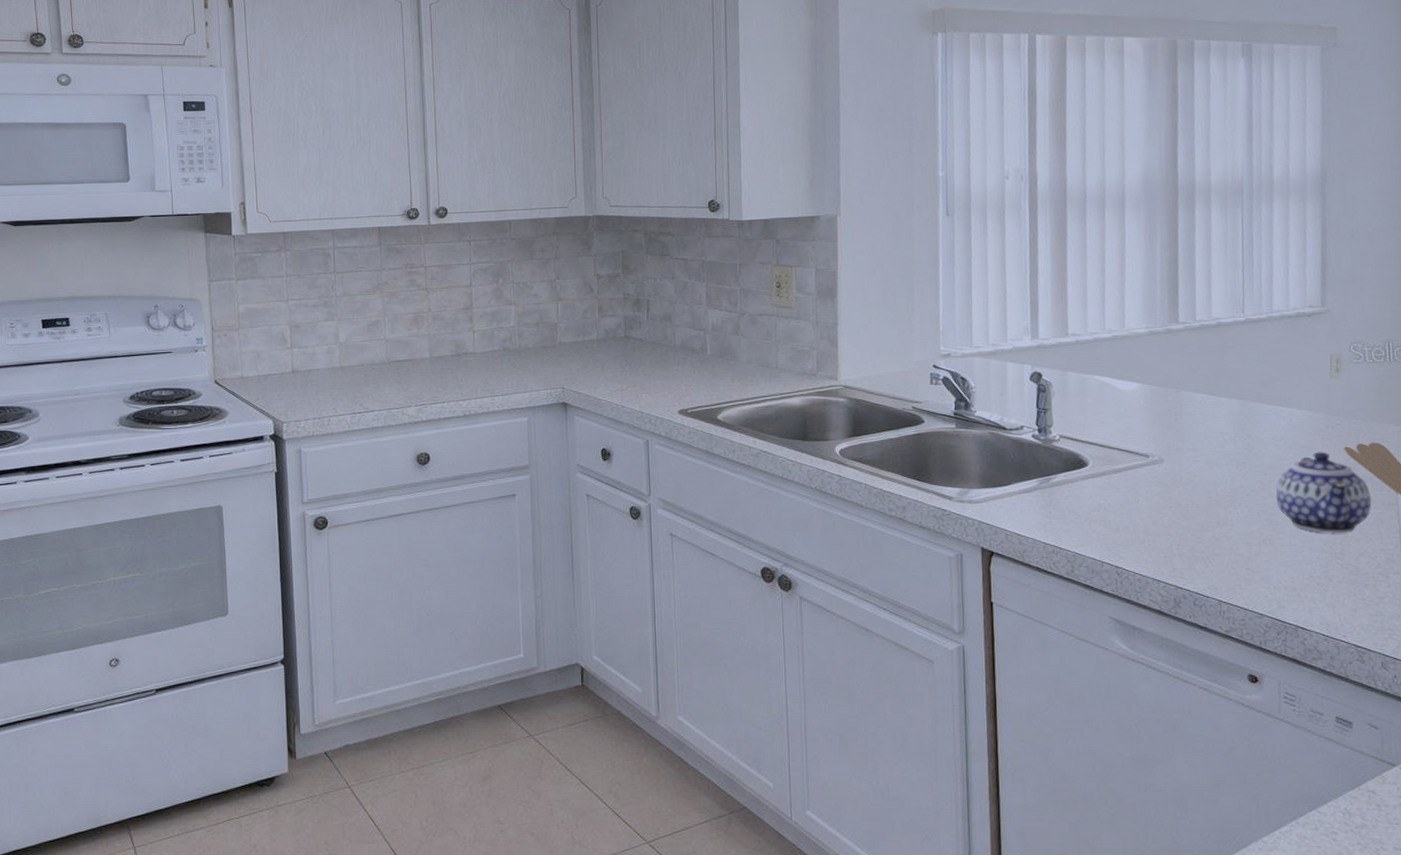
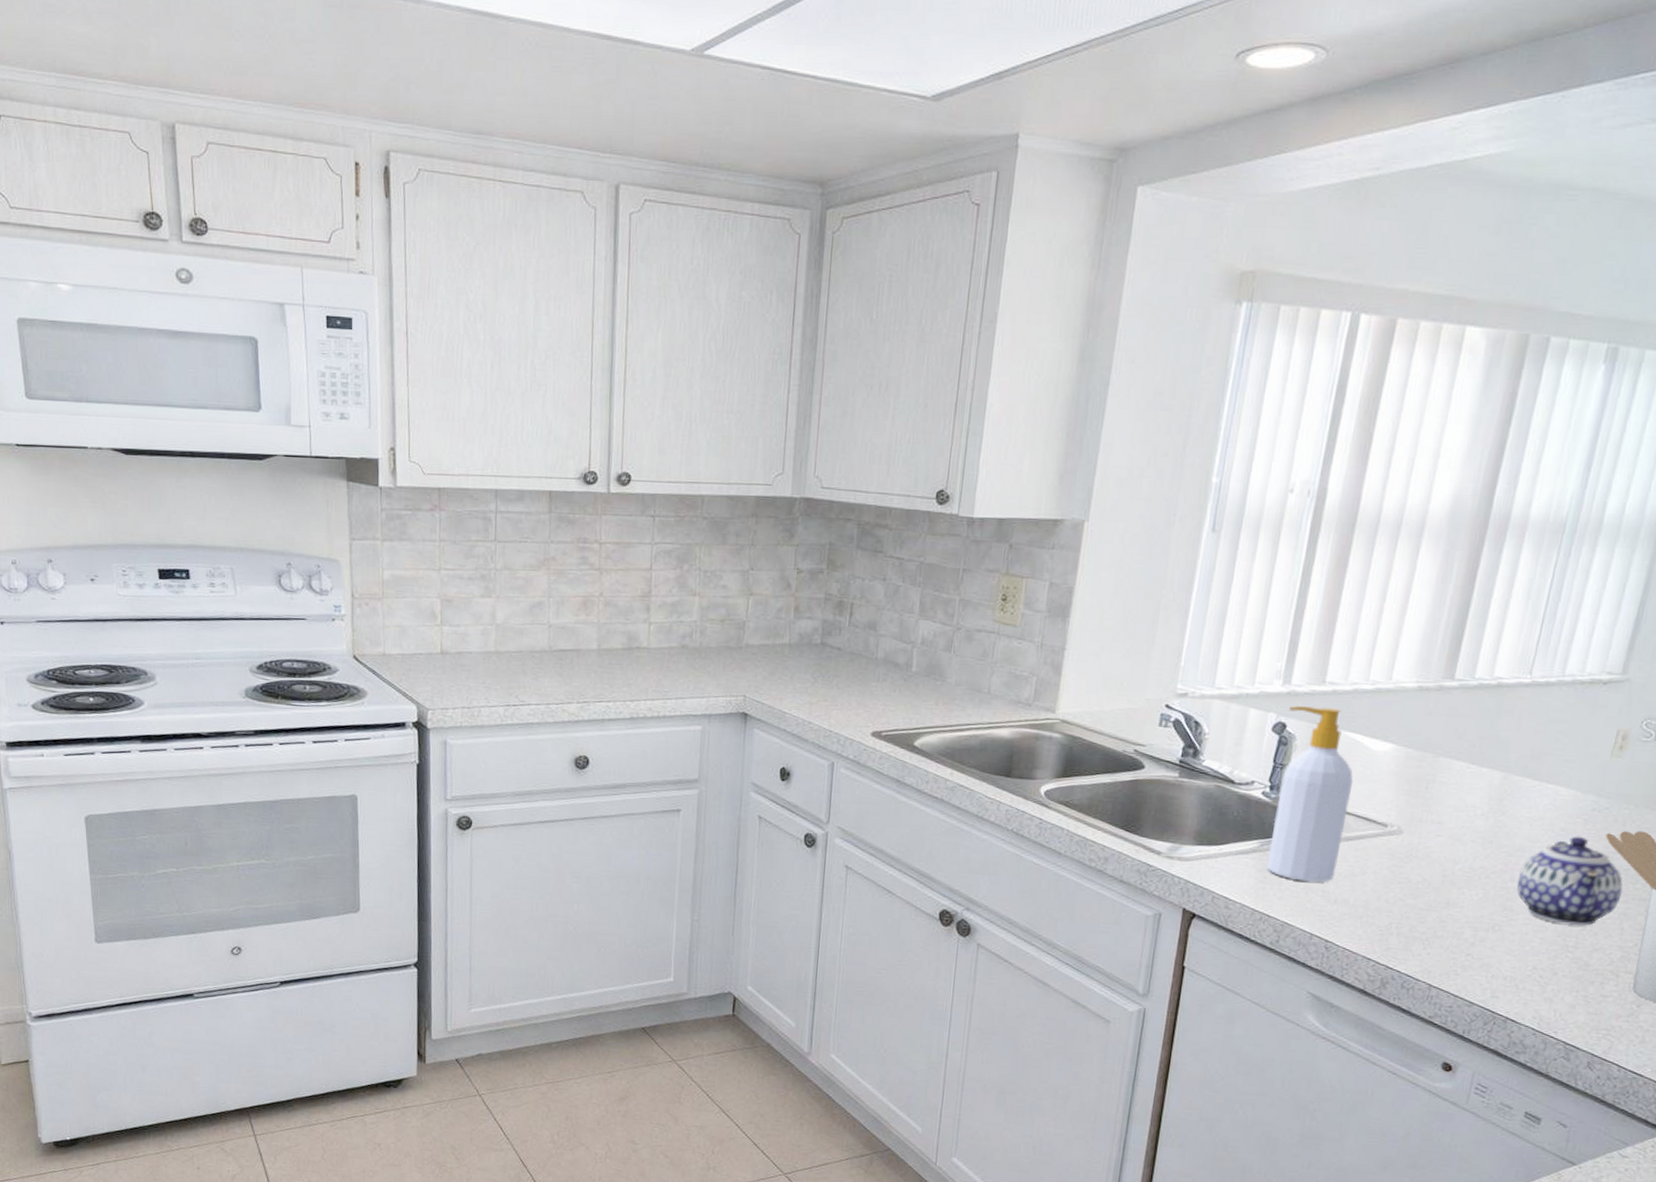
soap bottle: none [1041,356,1112,513] -> present [1267,705,1354,883]

